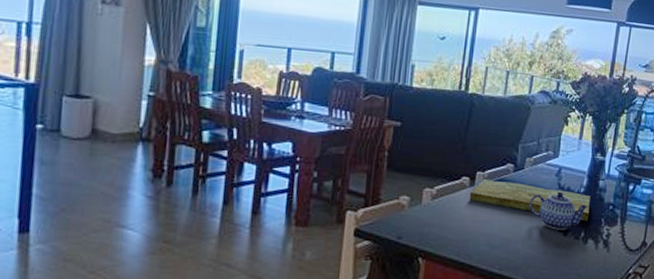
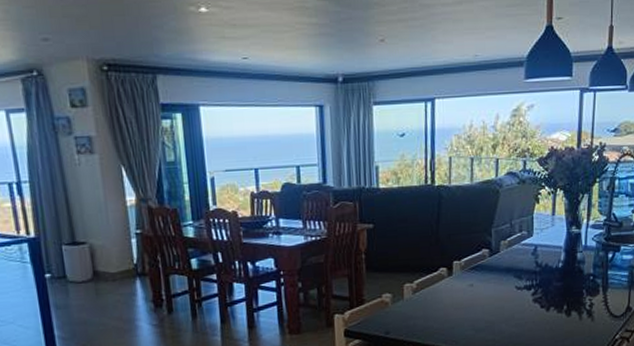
cutting board: present [469,179,590,222] -> none [449,266,570,295]
teapot: present [529,191,588,230] -> none [509,269,568,307]

